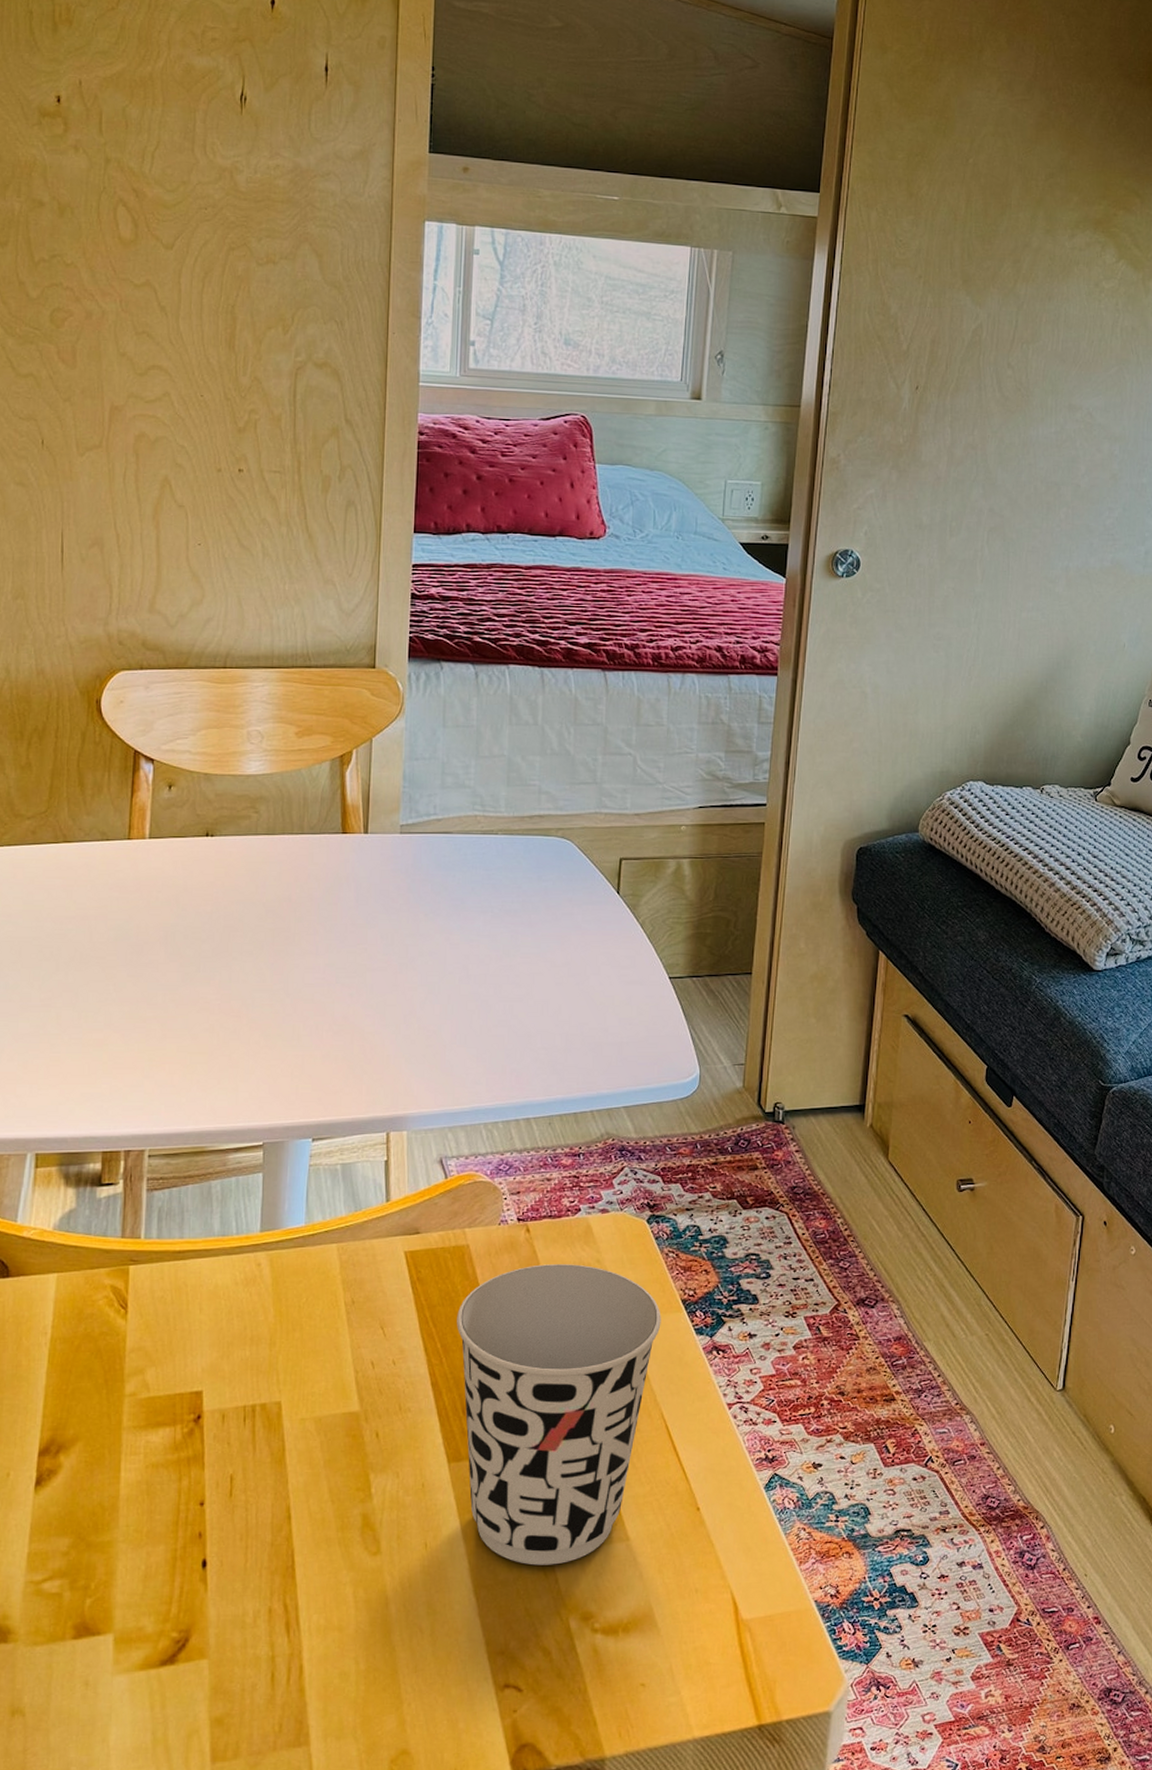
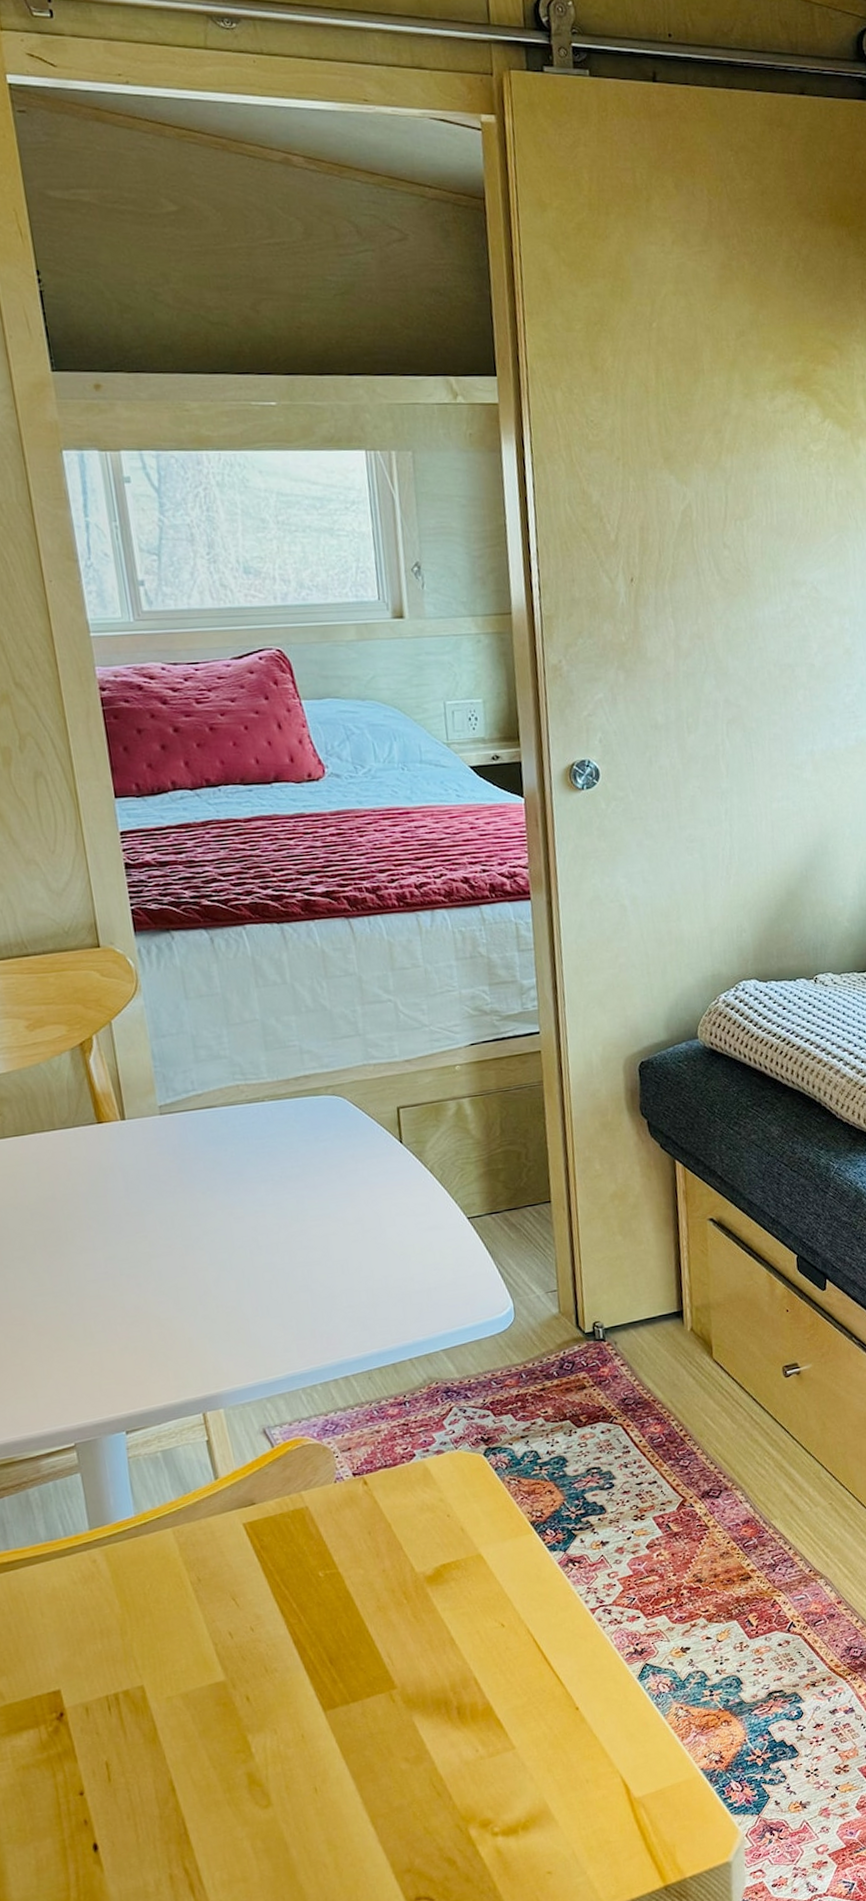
cup: present [457,1264,661,1566] -> none [307,1506,514,1789]

